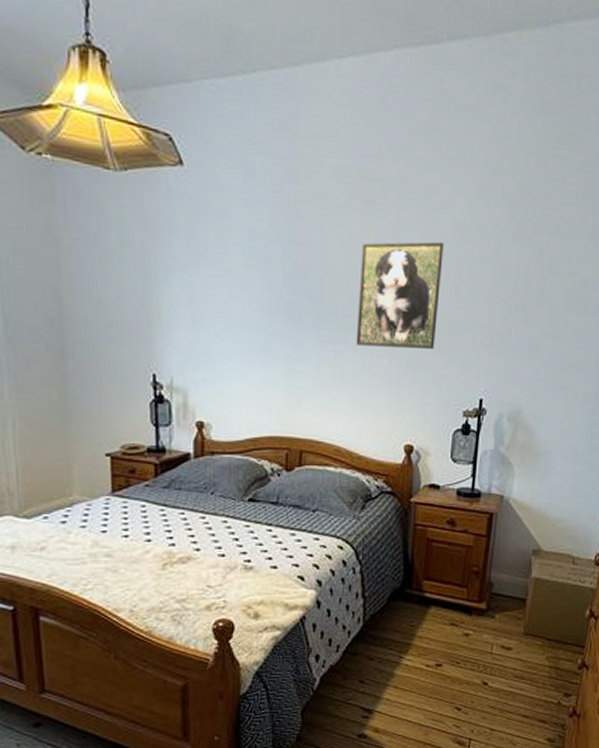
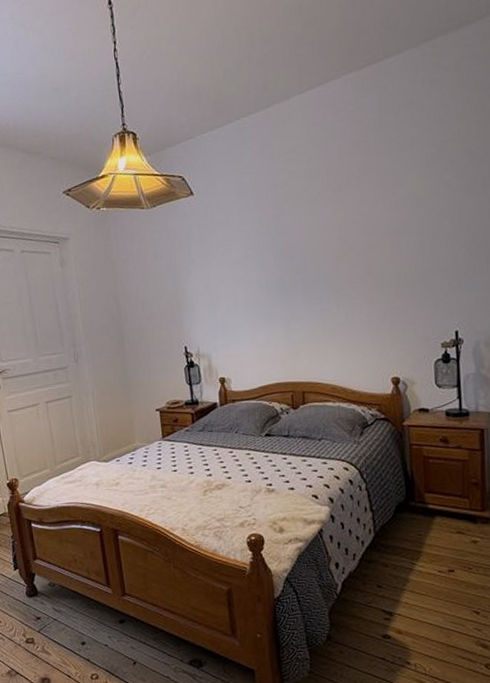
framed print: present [356,241,444,349] -> none [334,209,407,302]

